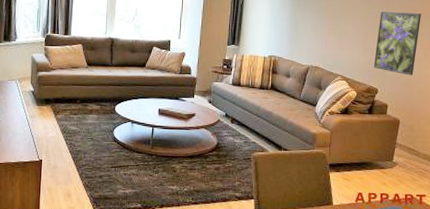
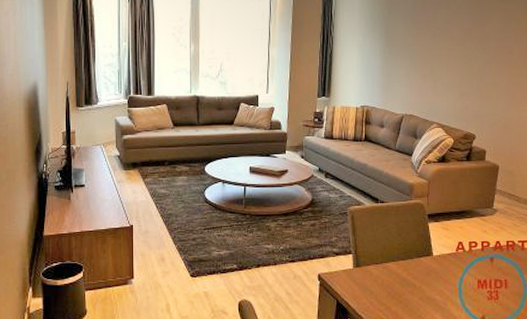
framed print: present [373,12,421,76] -> none [470,54,518,119]

